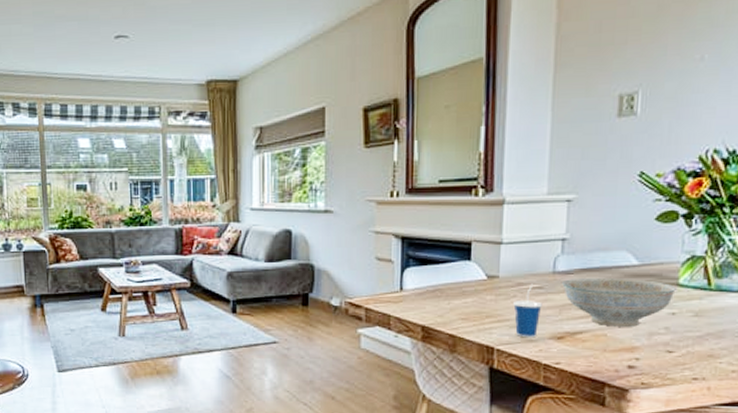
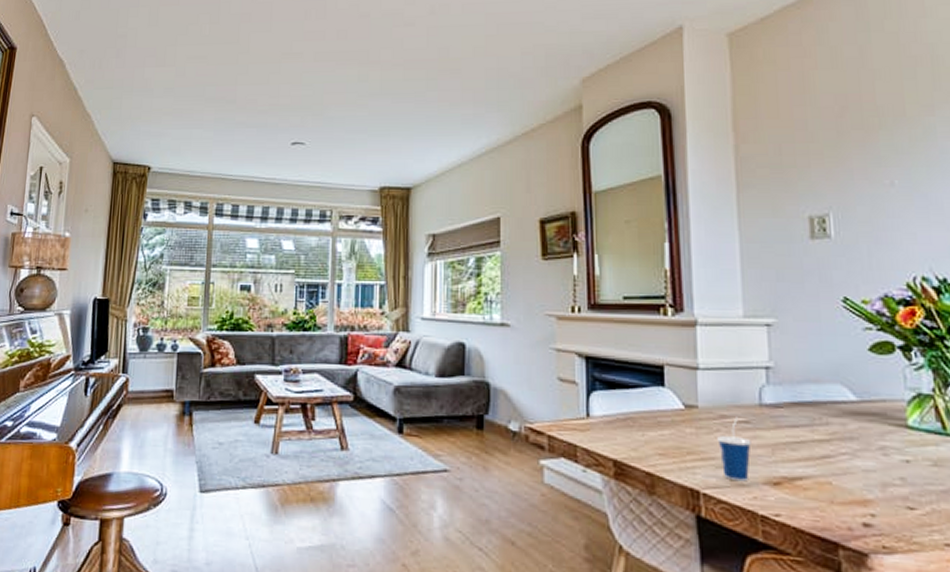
decorative bowl: present [562,277,676,327] -> none [771,413,906,475]

